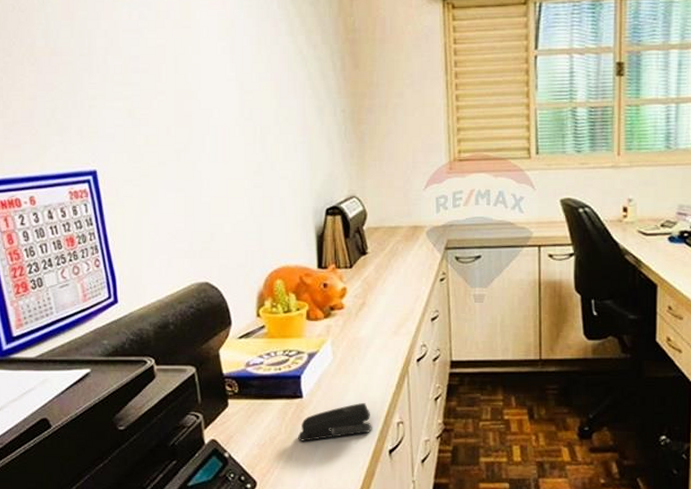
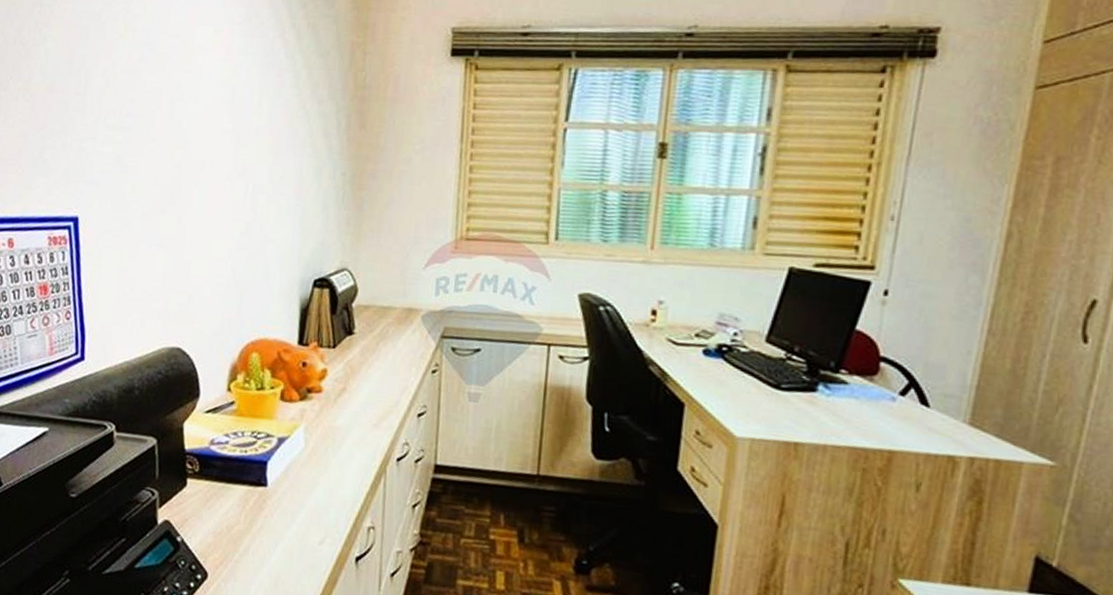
stapler: present [298,403,372,441] -> none [257,500,340,536]

